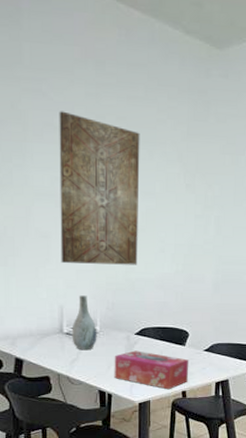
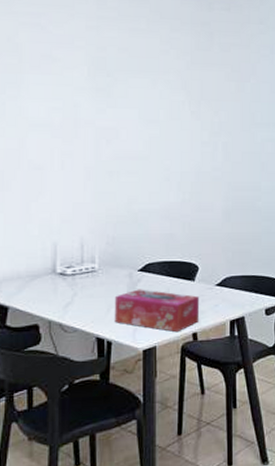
wall art: present [59,111,140,265] -> none [56,43,143,196]
vase: present [72,295,97,351] -> none [66,230,95,292]

